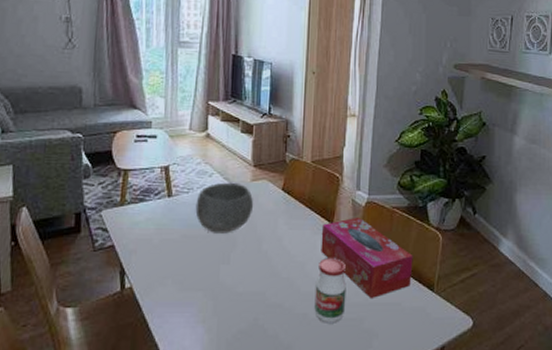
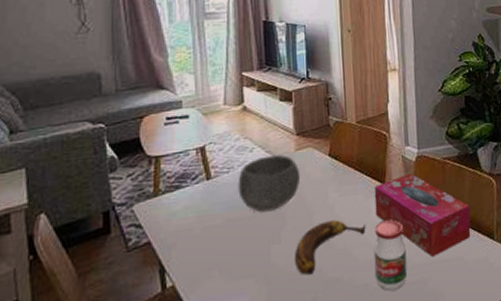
banana: none [241,250,310,297] -> present [295,220,366,275]

